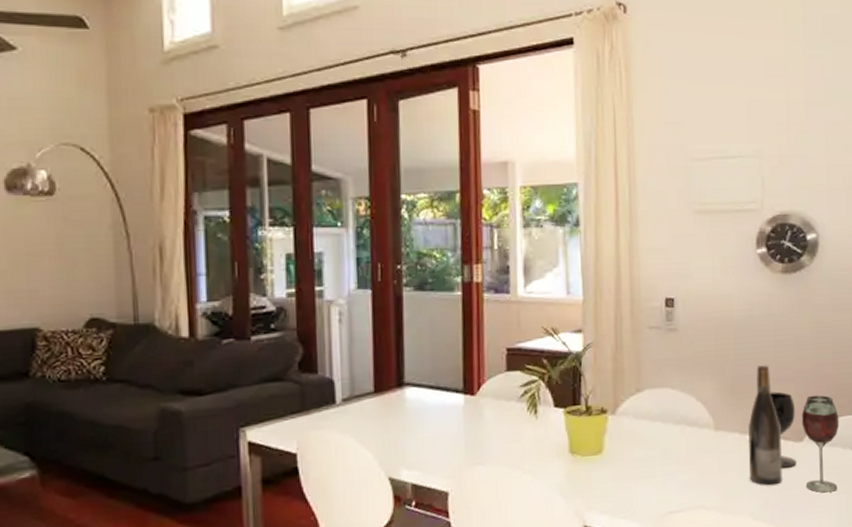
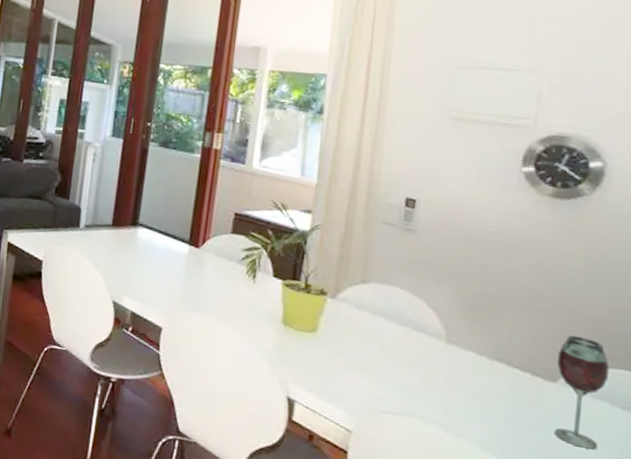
wine bottle: present [747,364,783,486] -> none [482,287,529,420]
wine glass: present [770,391,796,468] -> none [519,319,552,407]

